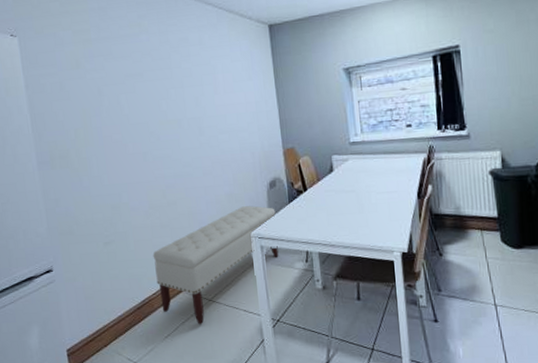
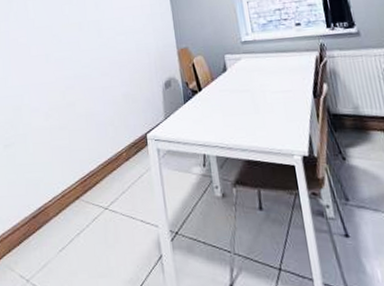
bench: present [153,205,279,324] -> none [50,106,176,236]

